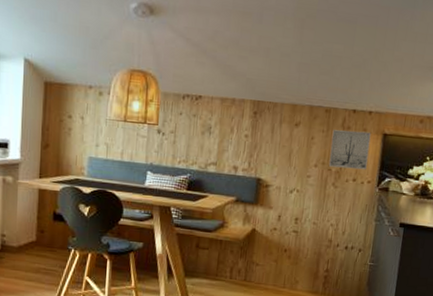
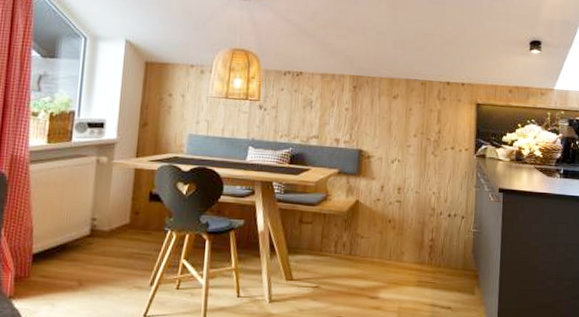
wall art: present [328,130,372,170] -> none [427,101,465,139]

